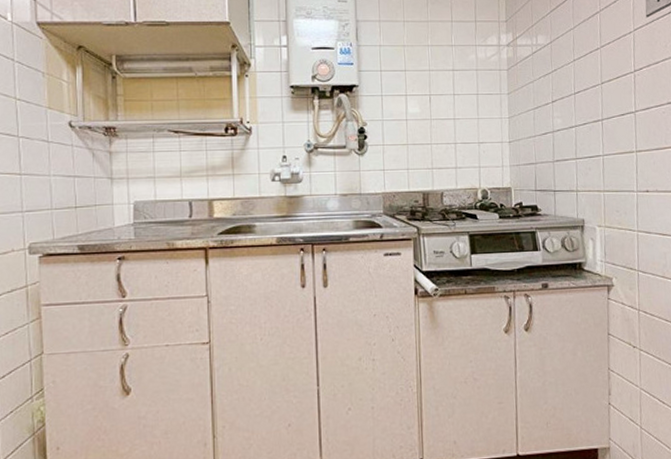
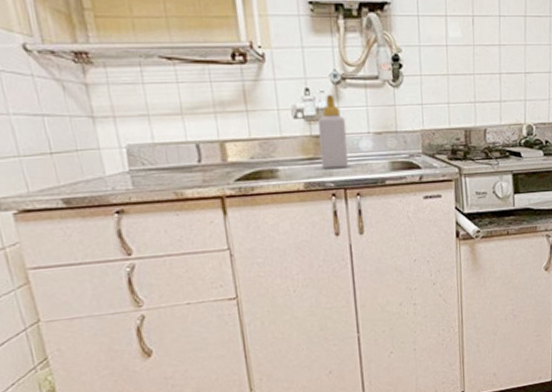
soap bottle: none [291,161,317,225] -> present [317,95,349,169]

